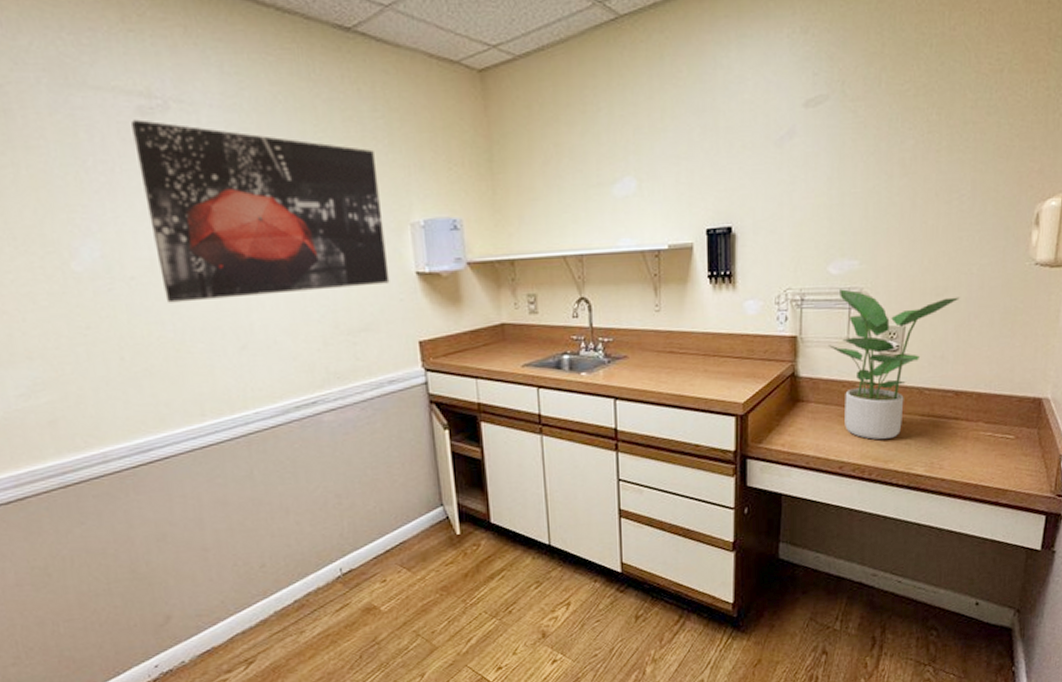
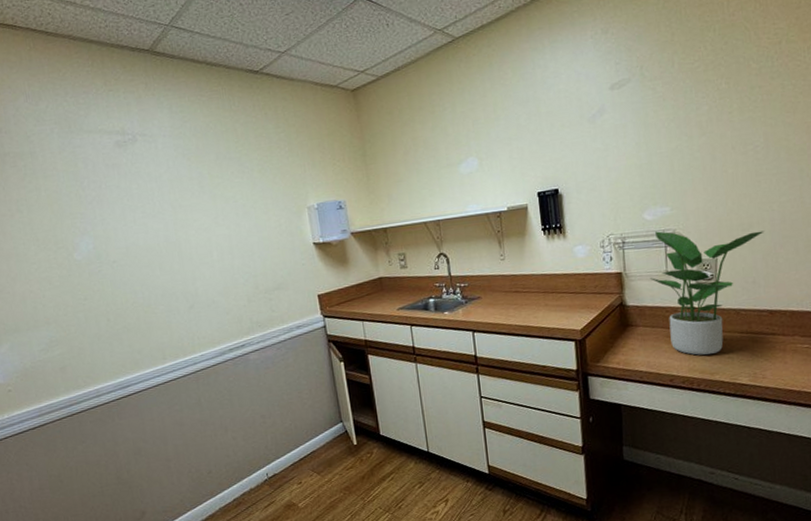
wall art: present [132,119,390,303] -> none [112,150,294,278]

